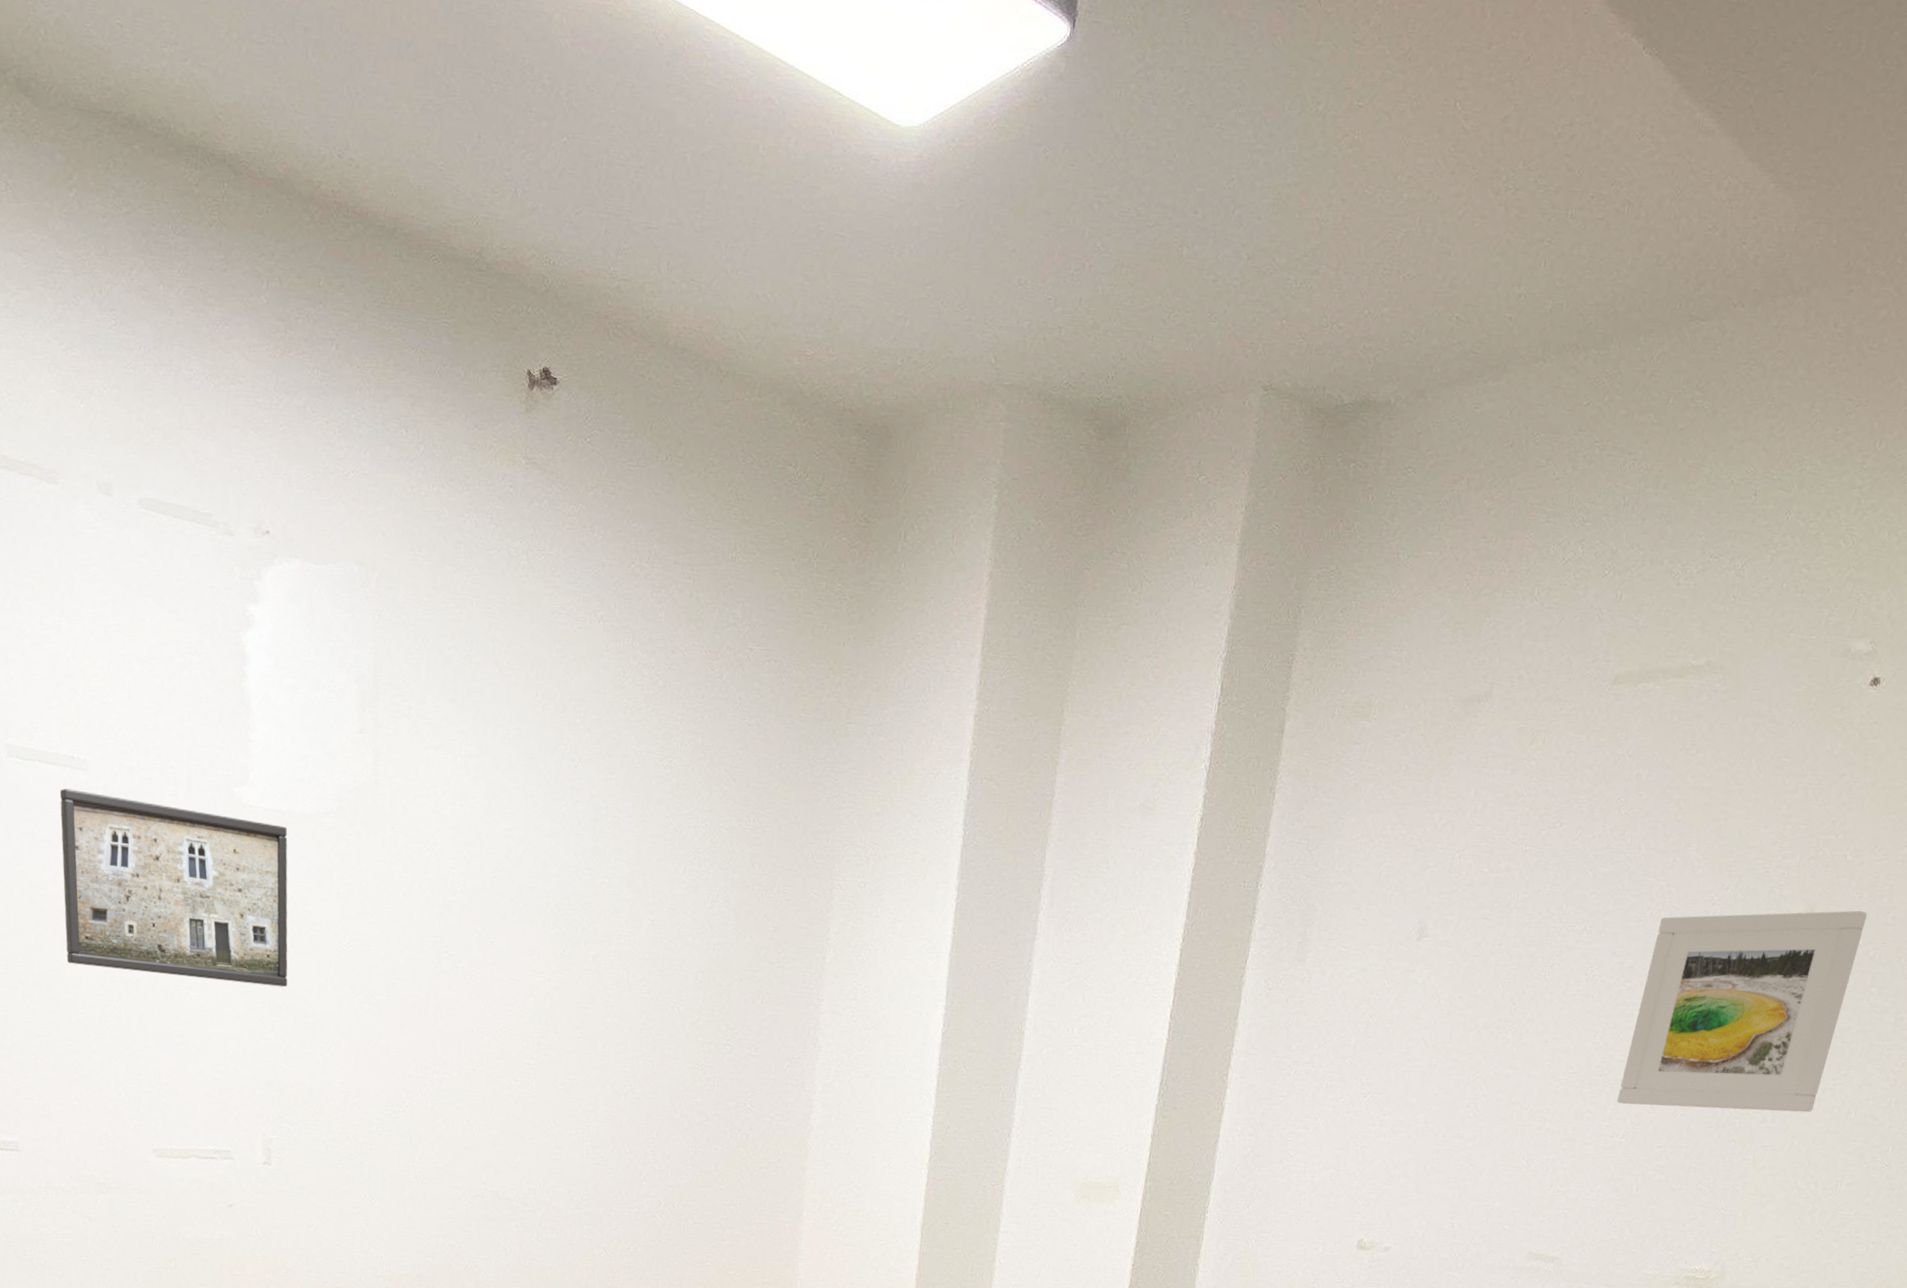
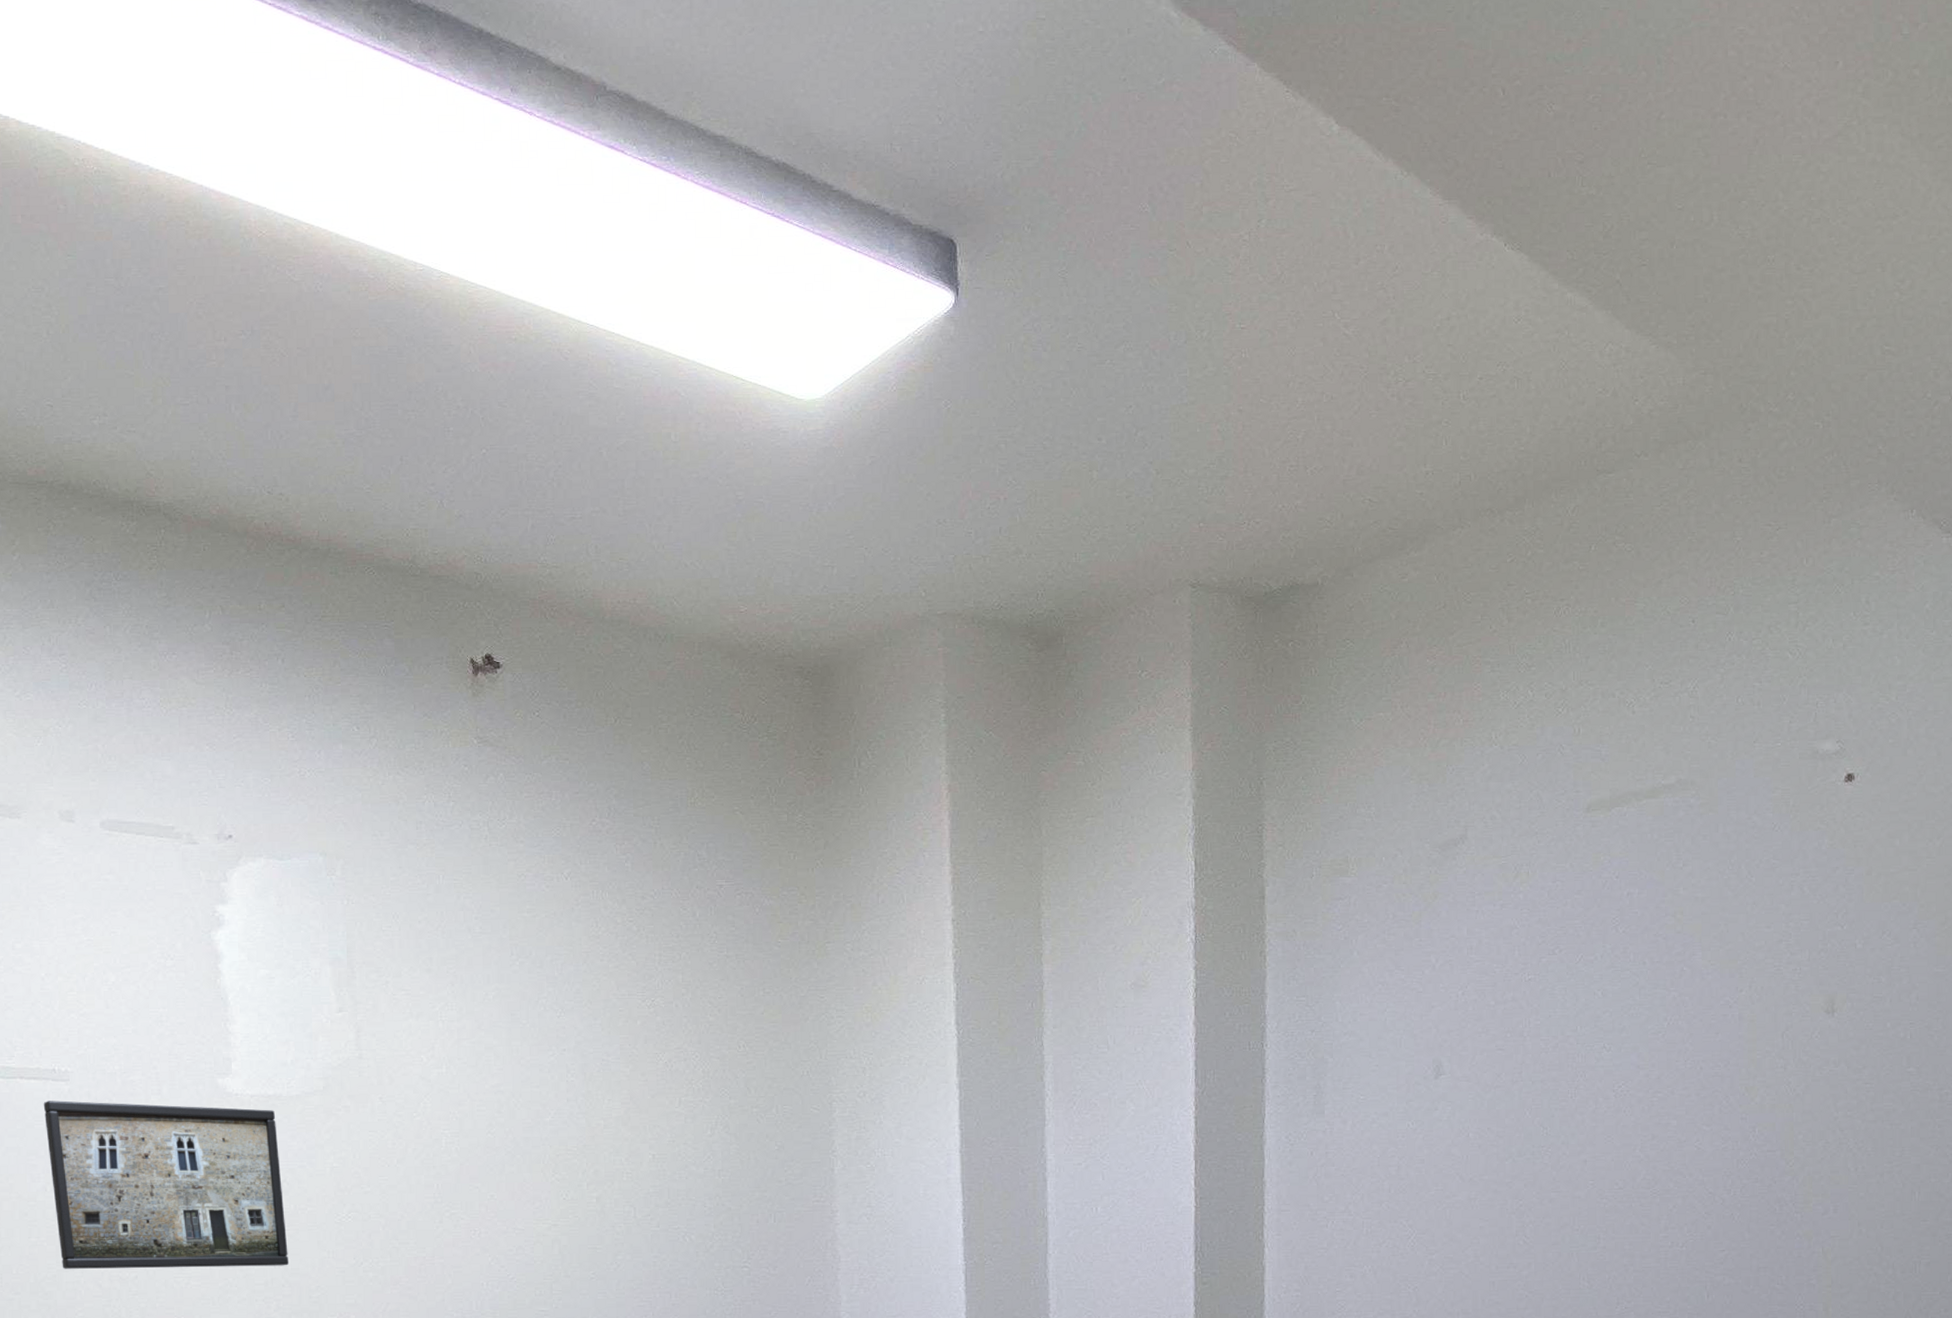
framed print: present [1617,910,1868,1113] -> none [1669,995,1889,1214]

